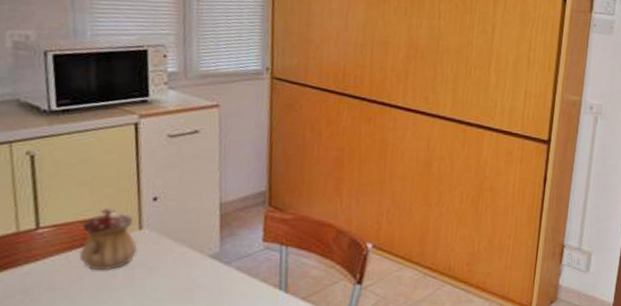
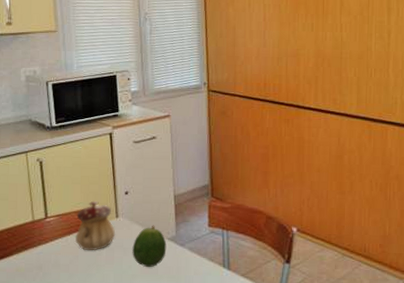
fruit: none [159,239,207,291] -> present [132,225,167,268]

